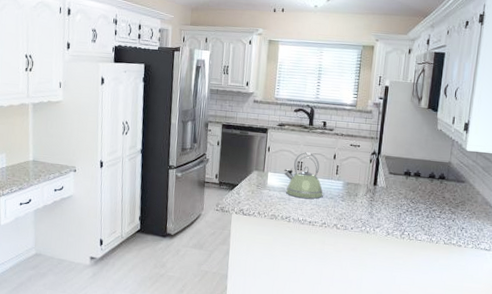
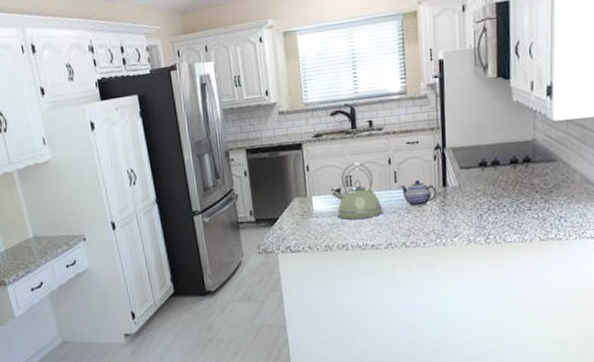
teapot: none [340,175,369,198] -> present [400,179,438,207]

